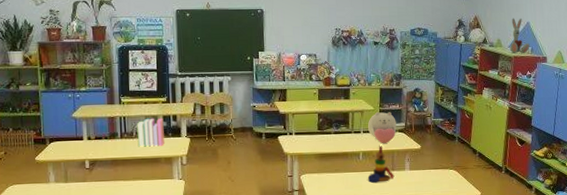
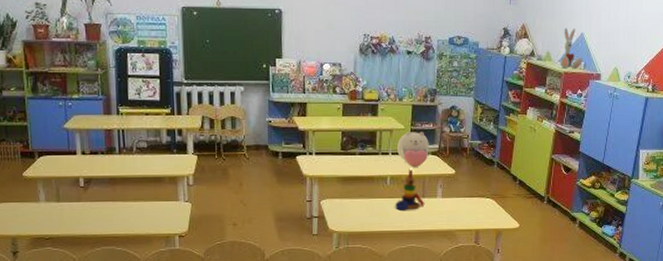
books: present [136,117,165,147] -> none [137,131,169,164]

